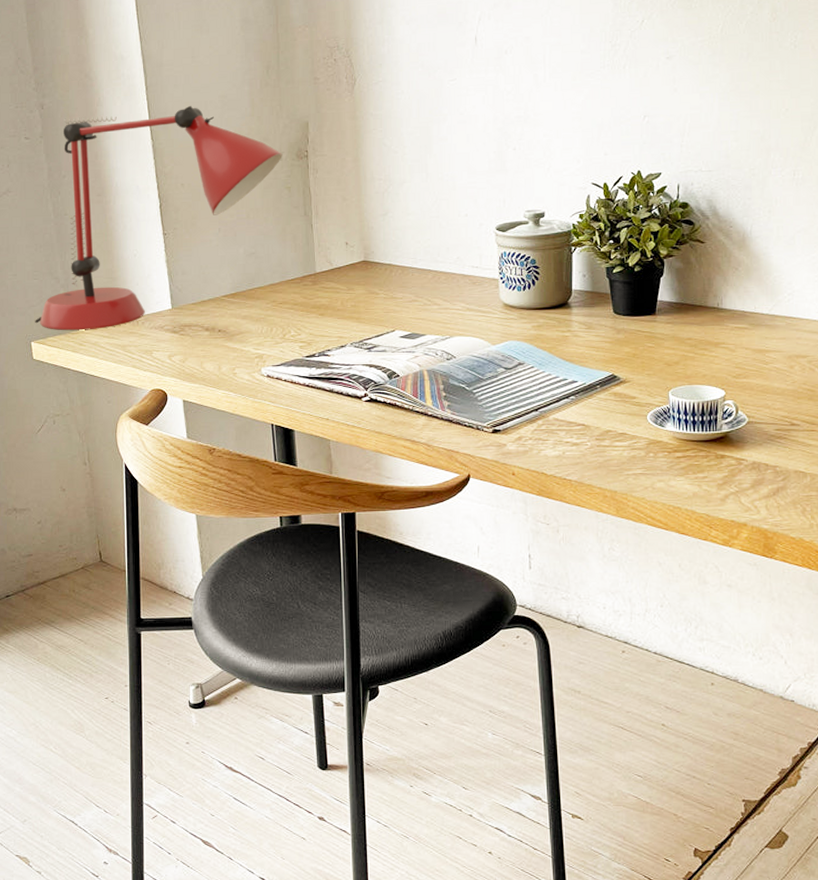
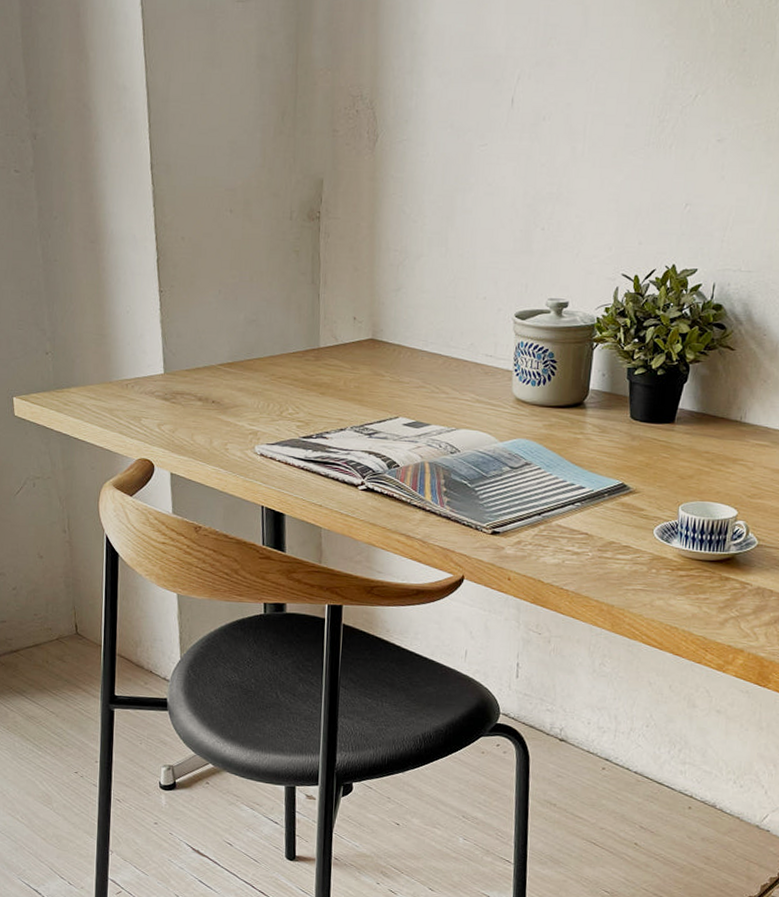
desk lamp: present [35,106,283,331] -> none [18,150,293,390]

